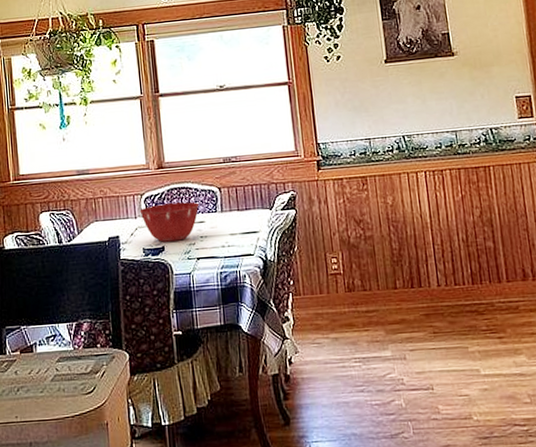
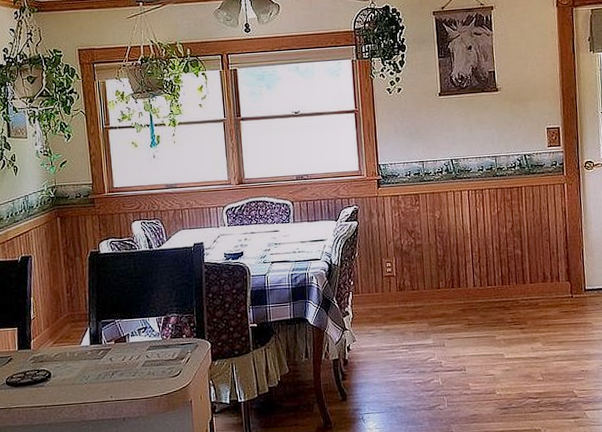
mixing bowl: present [139,202,200,242] -> none [222,213,275,248]

